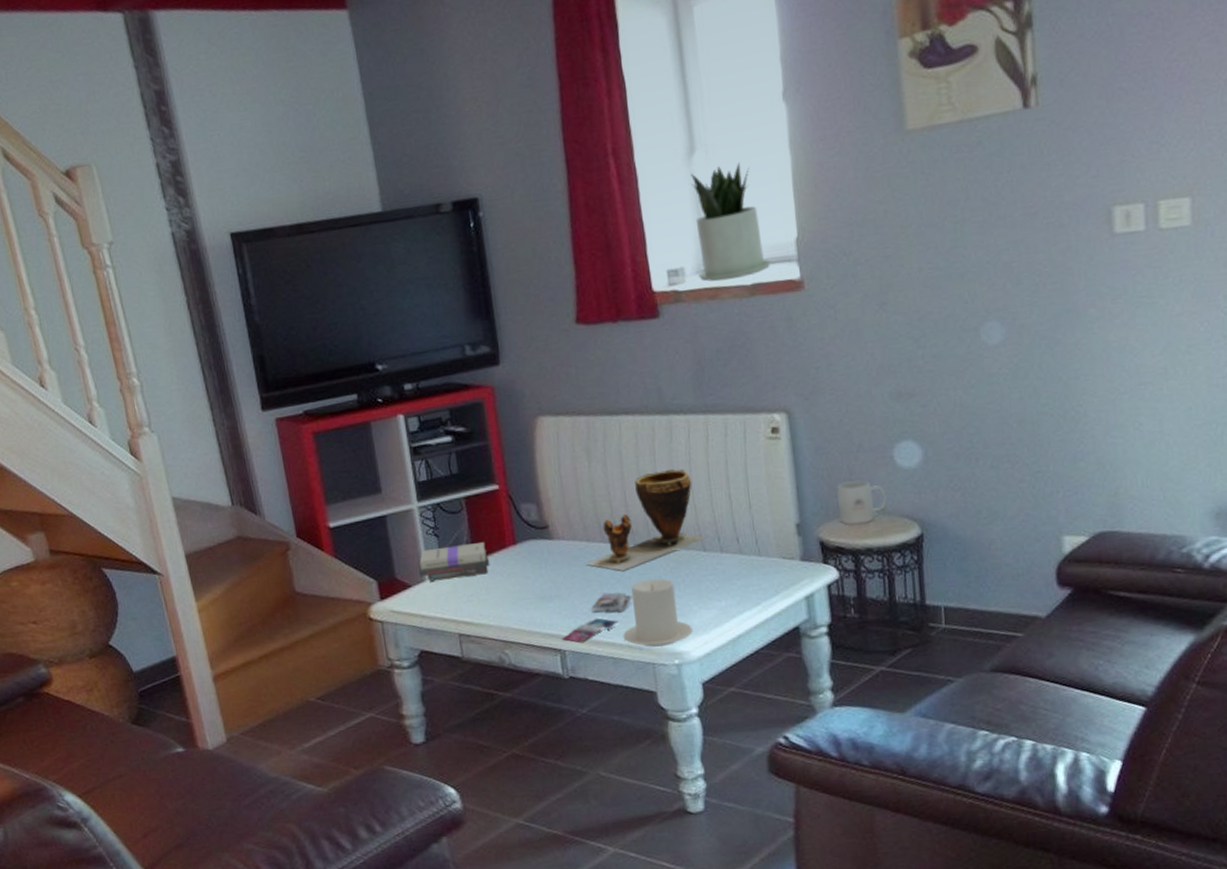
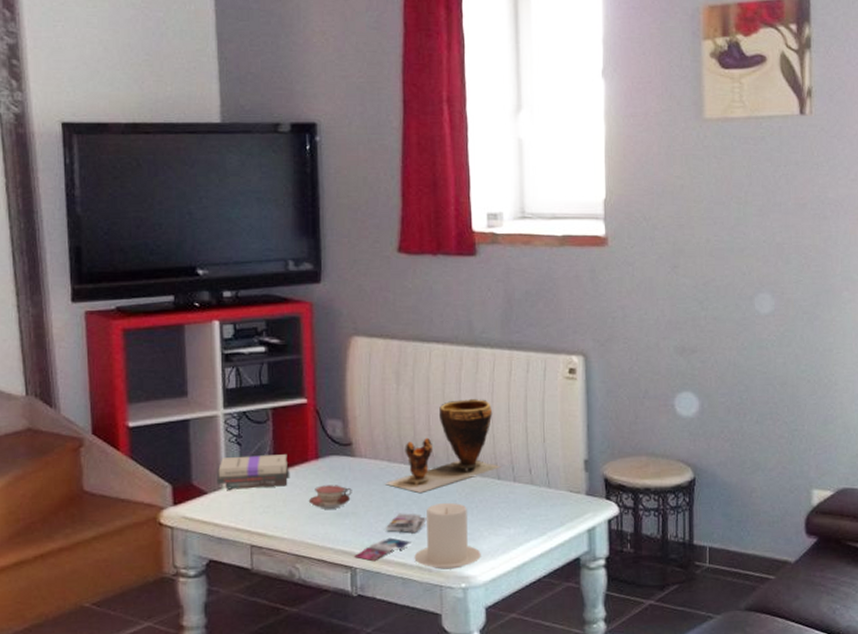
teacup: none [510,569,554,594] -> present [308,485,352,509]
planter: present [690,162,771,282] -> none [515,125,581,229]
mug: present [836,479,888,526] -> none [622,423,667,466]

